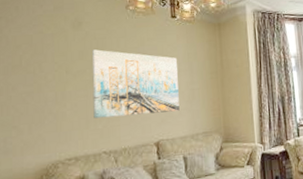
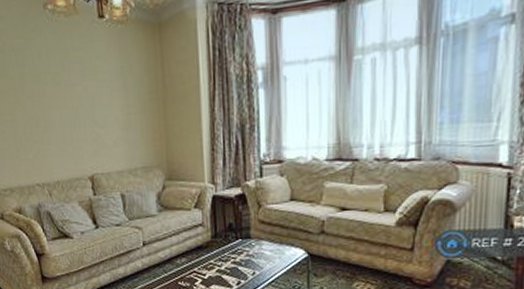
wall art: present [92,49,180,119] -> none [13,64,114,147]

